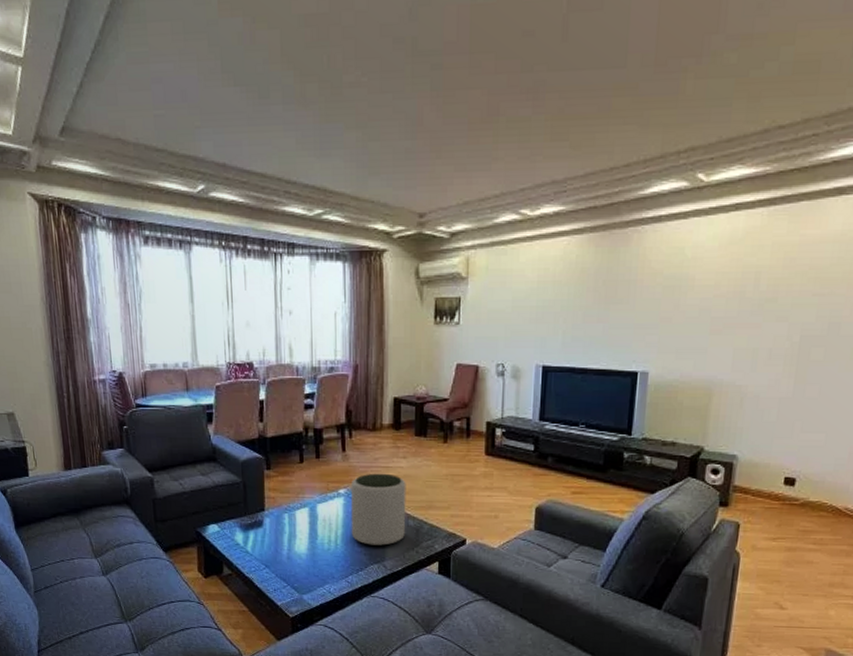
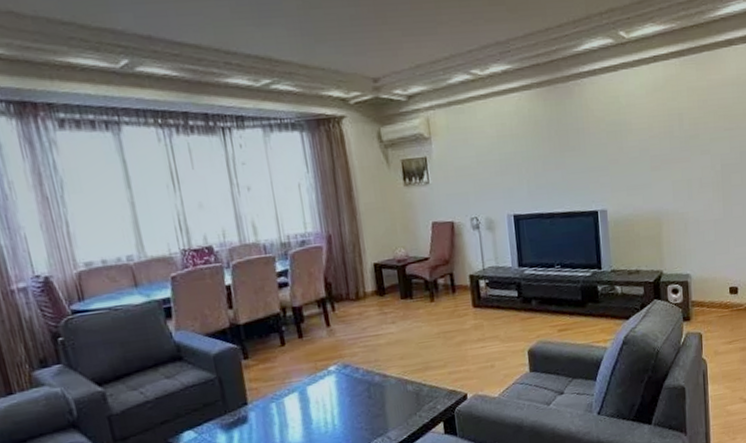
plant pot: present [350,473,406,546] -> none [341,341,405,420]

